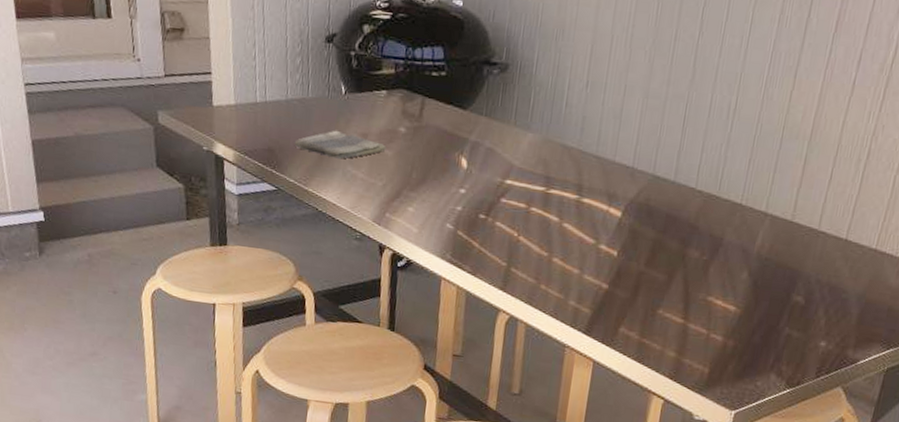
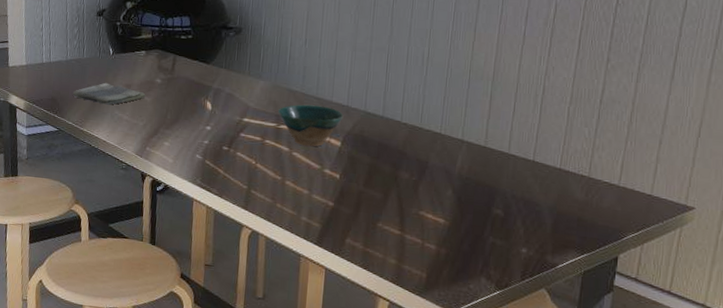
bowl: none [547,164,628,218] -> present [277,104,344,147]

